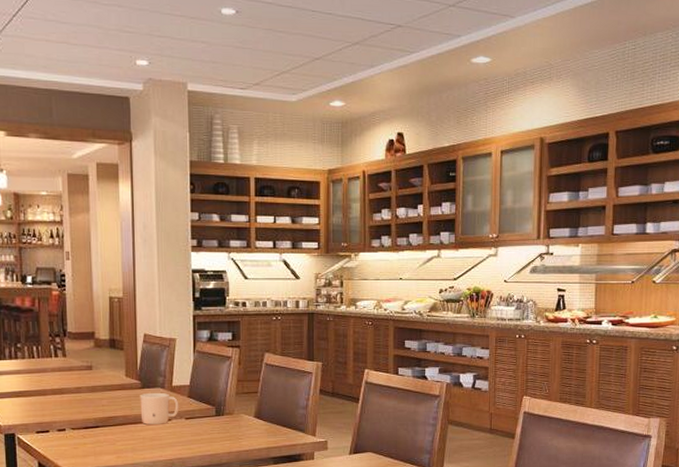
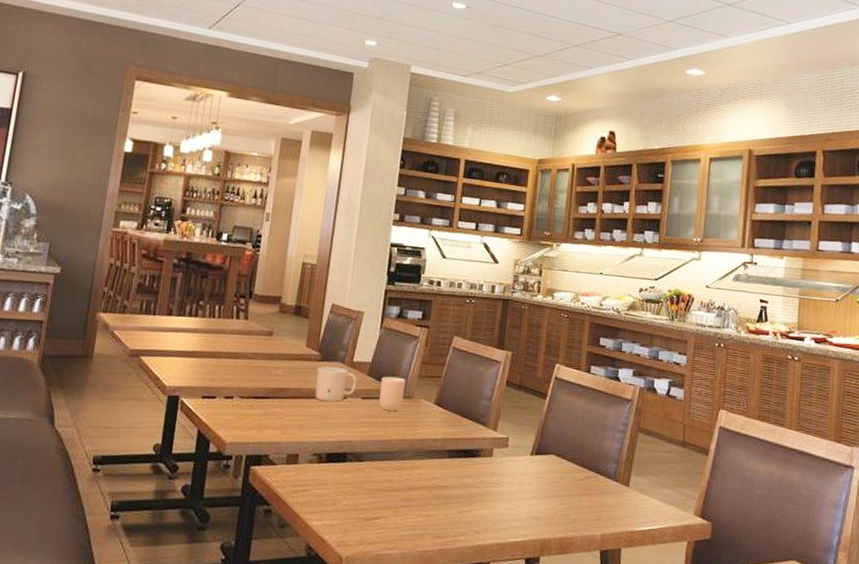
cup: none [201,396,225,428] -> present [378,376,406,412]

